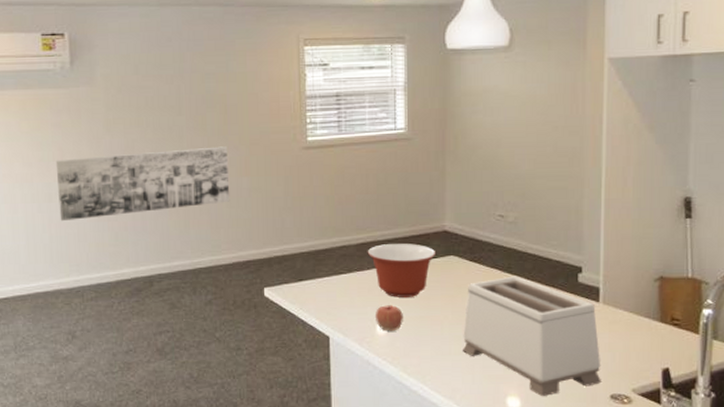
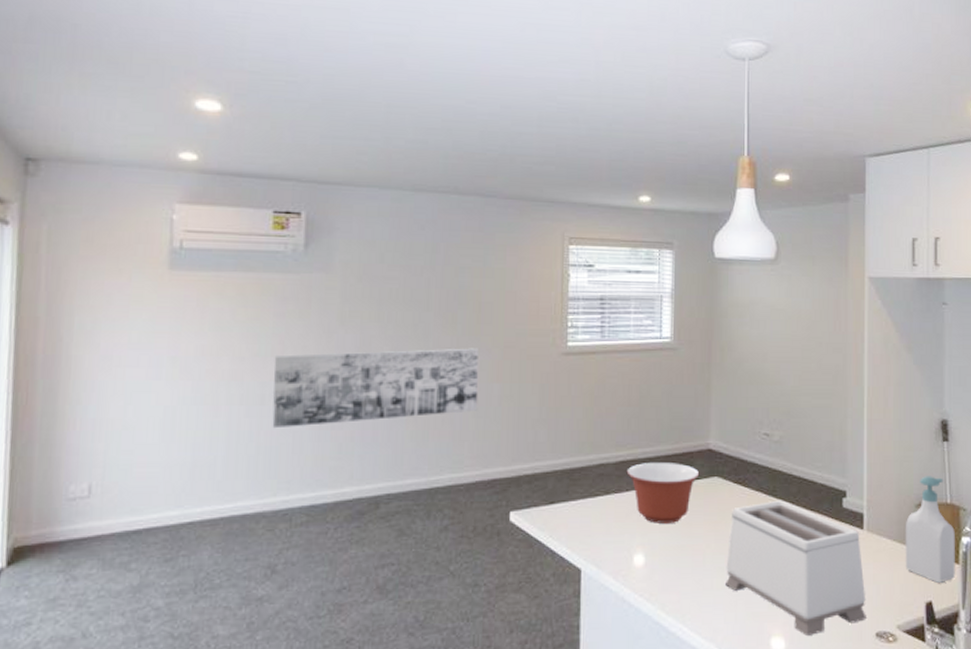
apple: present [376,305,403,332] -> none [633,532,663,563]
soap bottle: none [641,251,696,351] -> present [905,476,955,583]

